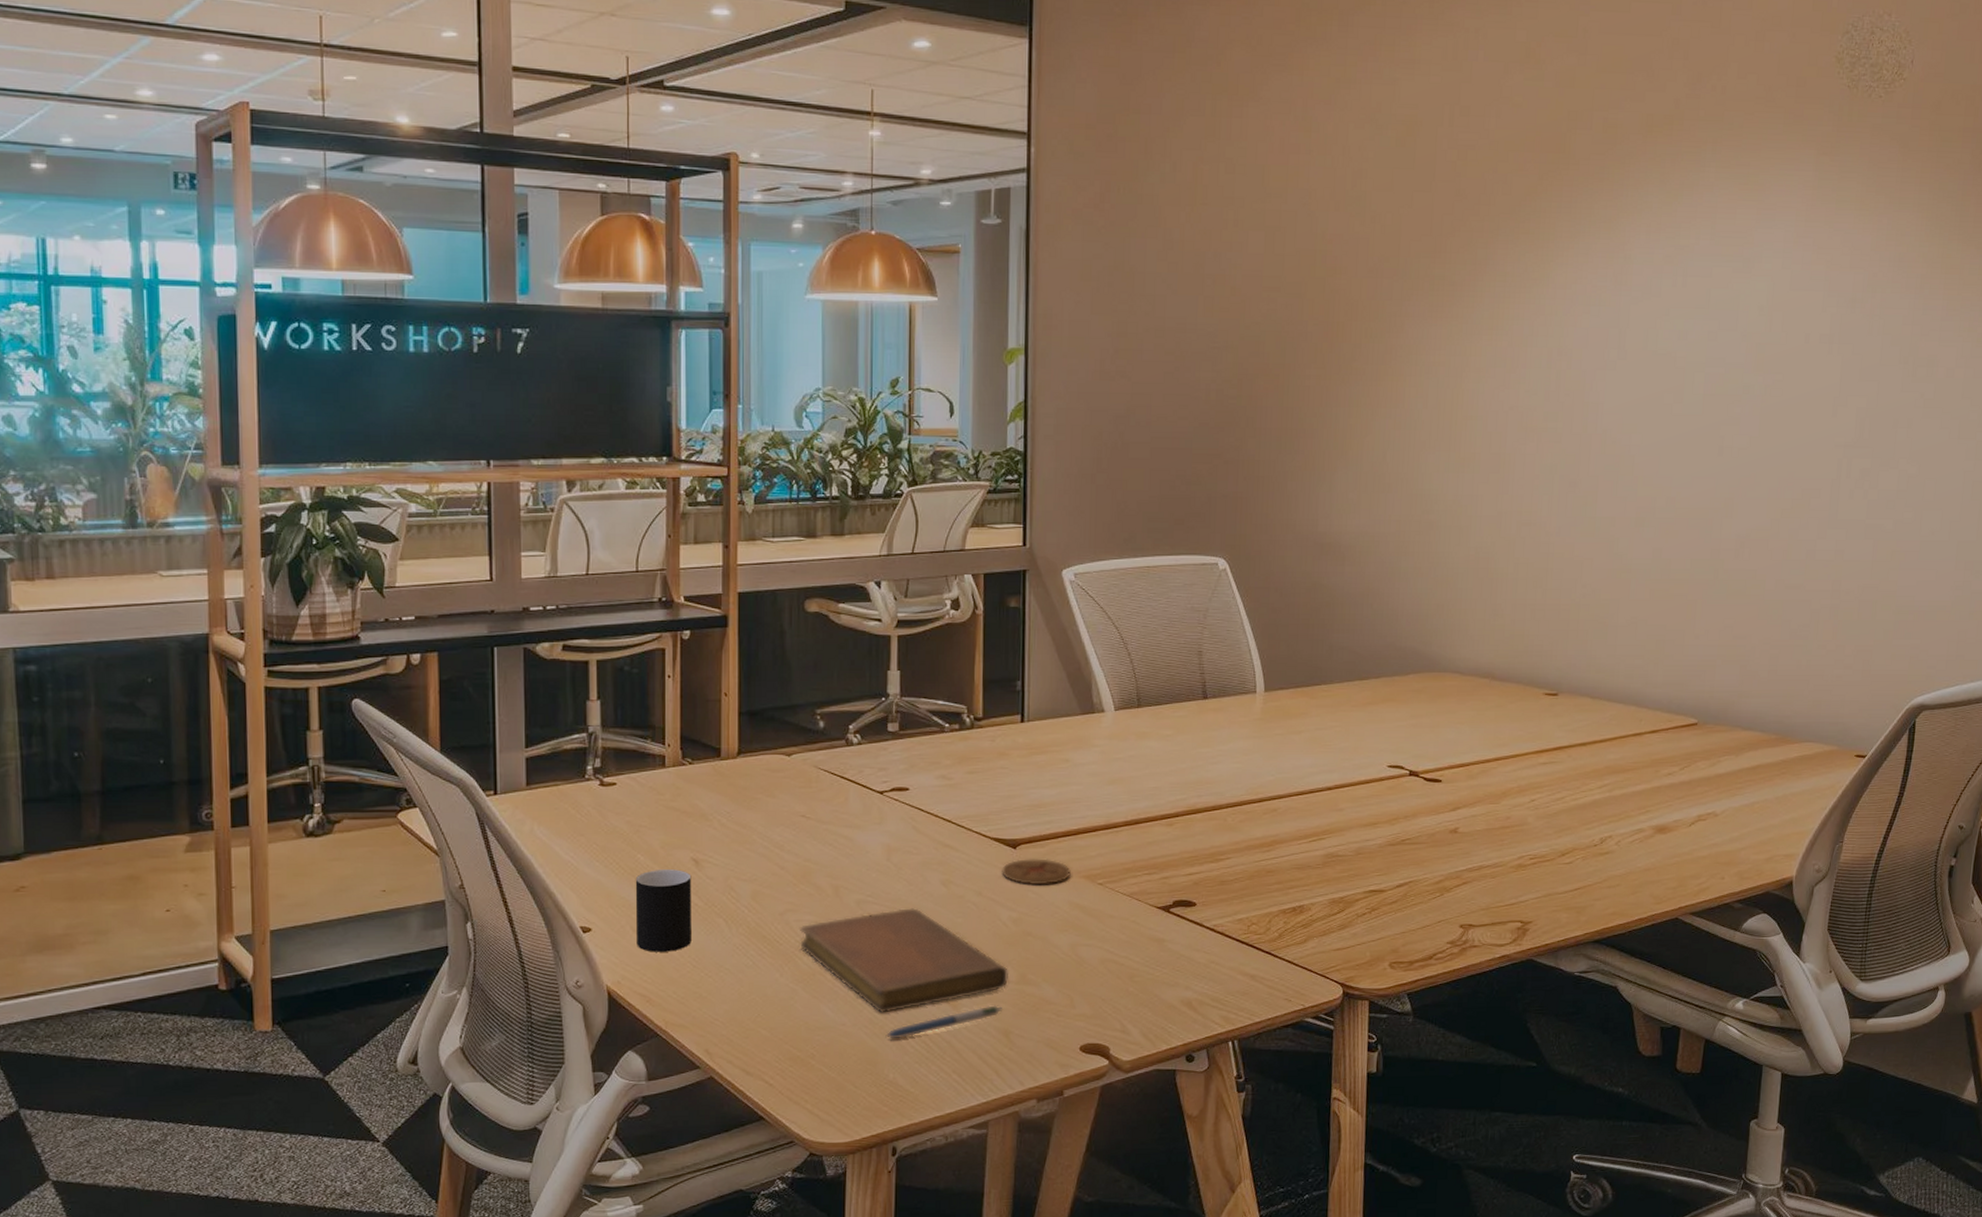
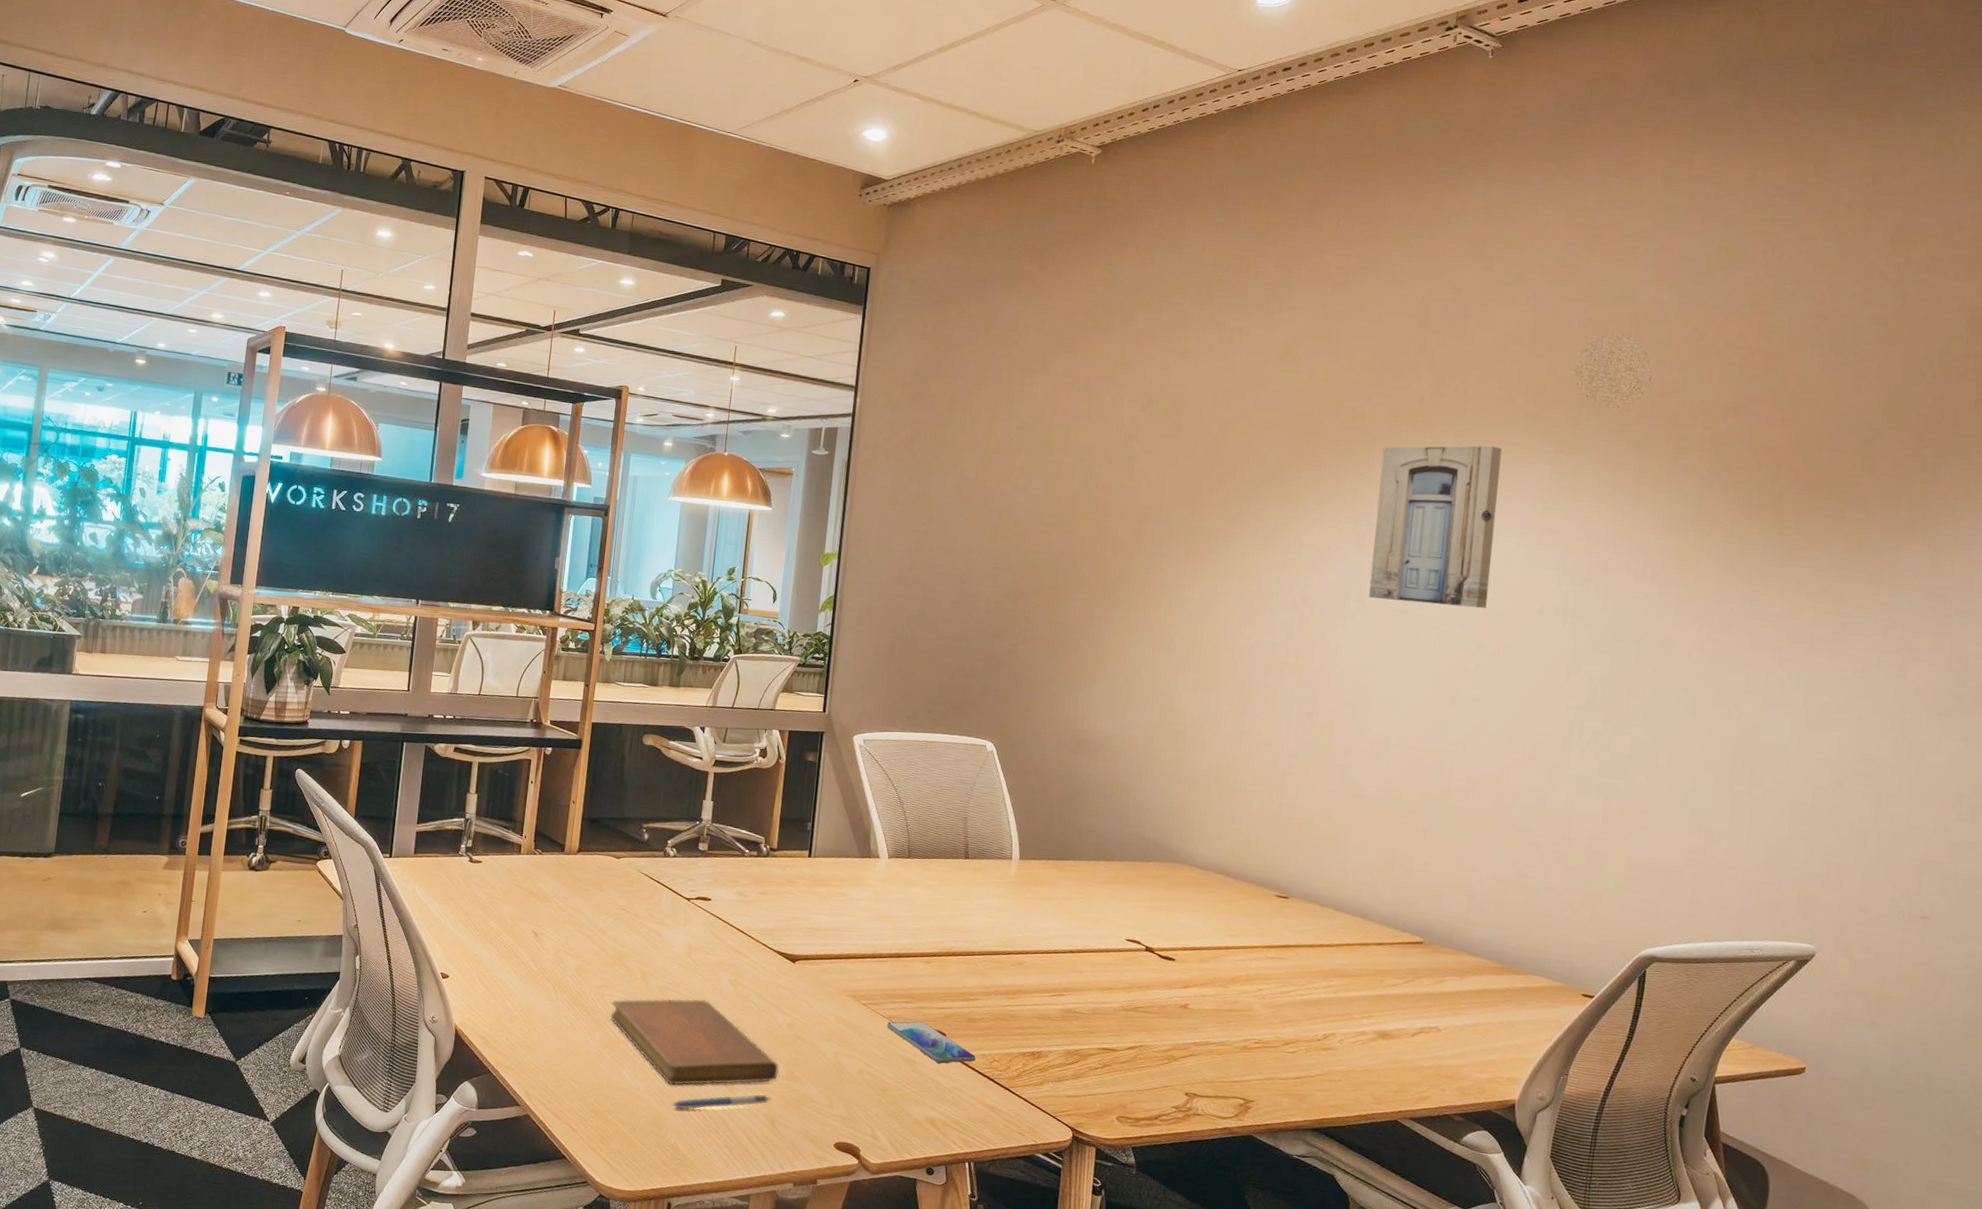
cup: present [635,869,692,952] -> none [482,935,531,1005]
coaster: present [1002,858,1071,886] -> none [781,972,840,999]
smartphone: none [1129,893,1231,937] -> present [887,1021,976,1064]
wall art: none [1628,153,1763,344] -> present [1368,446,1502,609]

